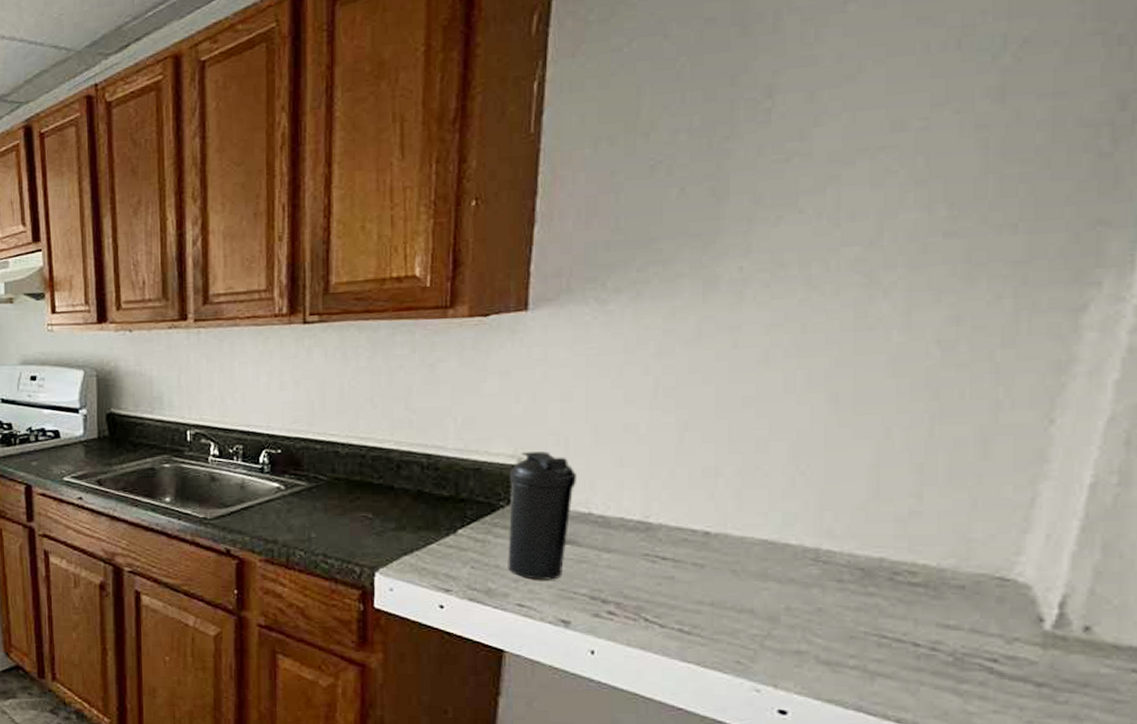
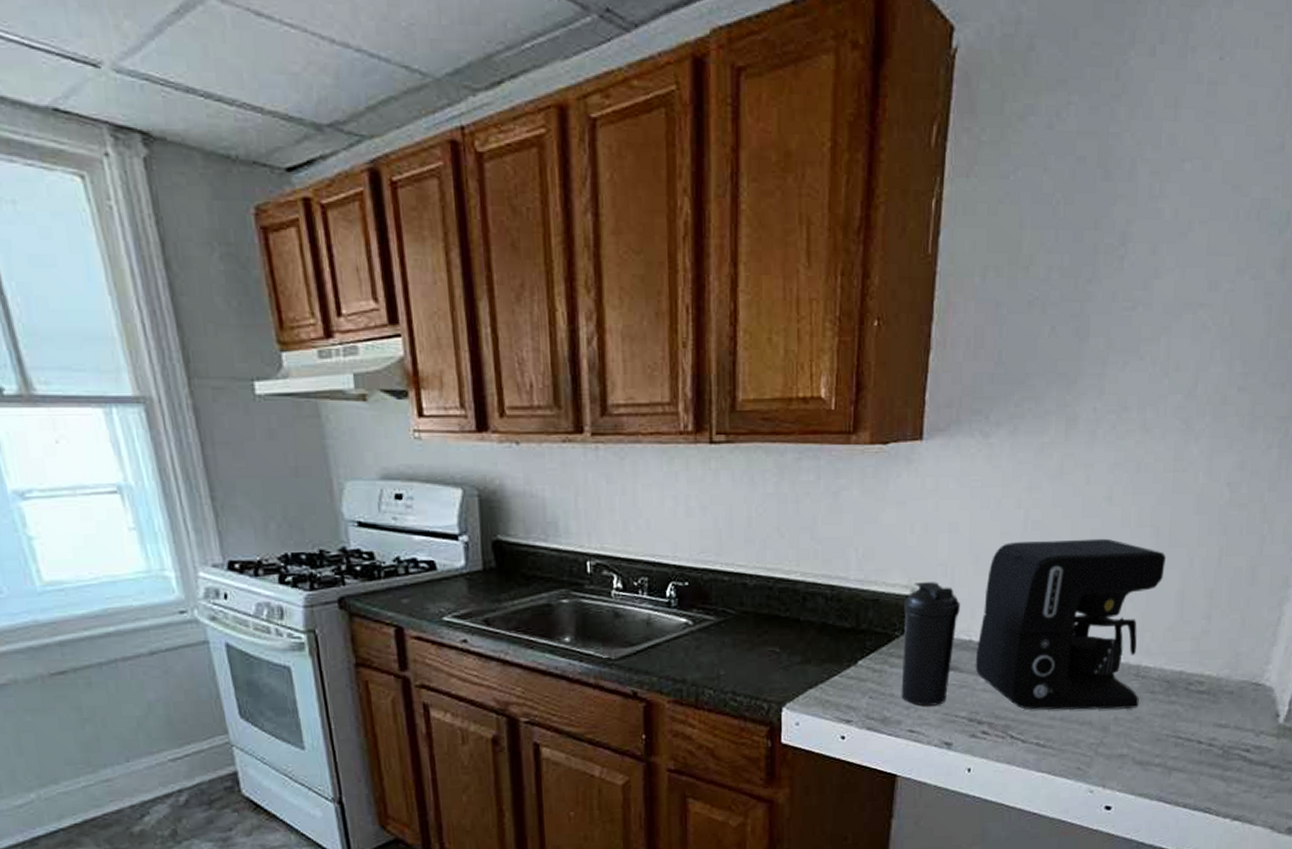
coffee maker: none [597,405,851,598] -> present [975,538,1167,710]

